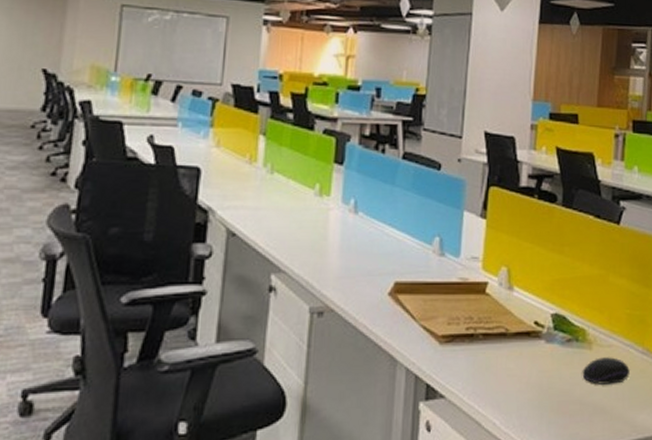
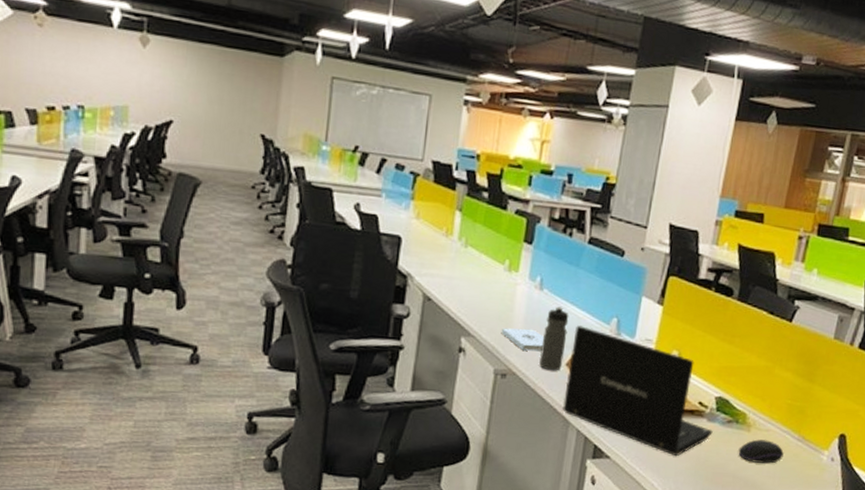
notepad: none [315,257,363,283] -> present [501,327,545,352]
water bottle: none [359,230,388,303] -> present [539,306,569,371]
laptop: none [388,249,553,388] -> present [563,325,713,457]

